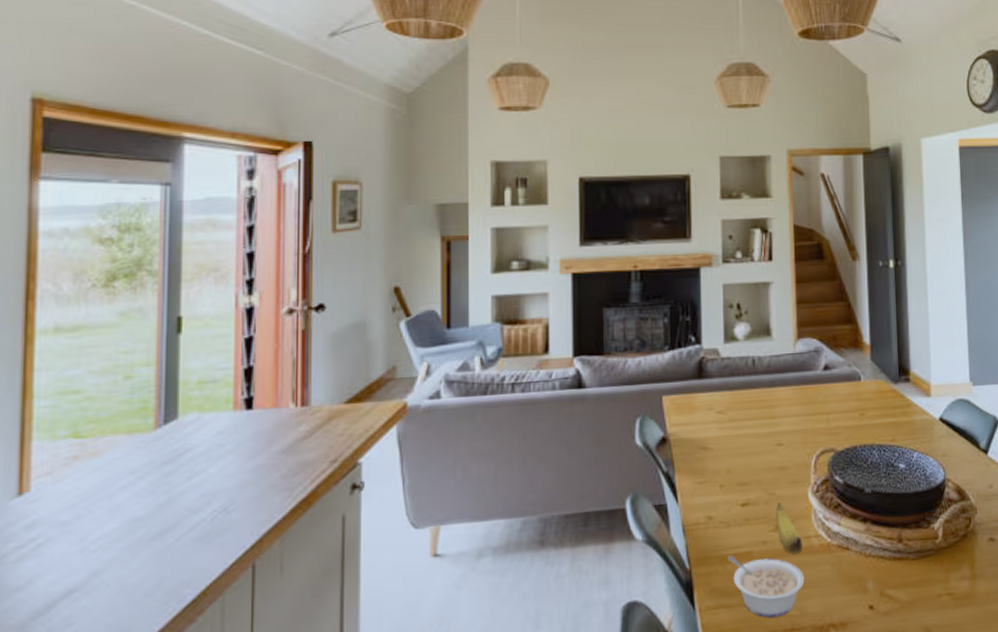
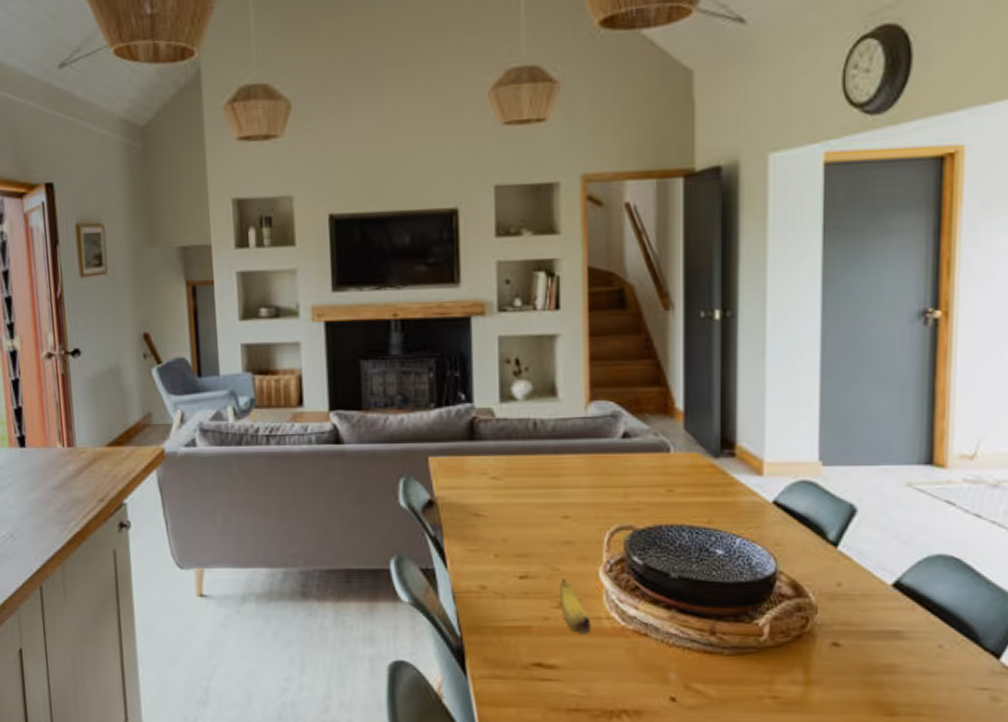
legume: present [727,554,805,618] -> none [503,627,593,695]

